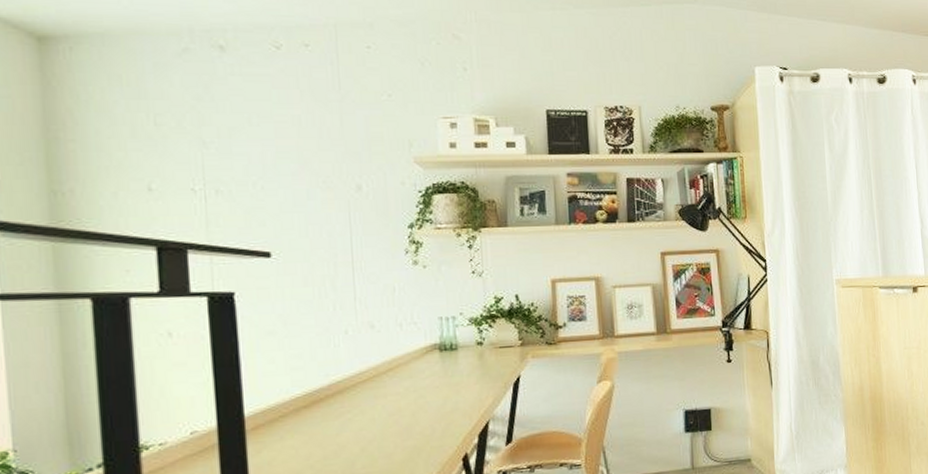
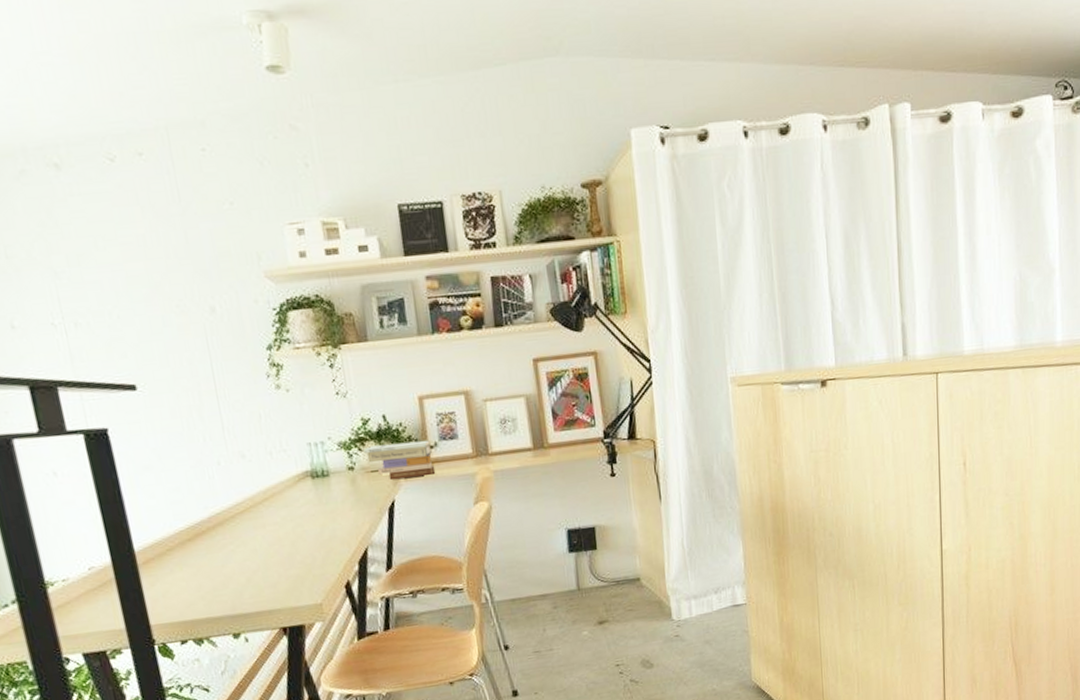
books: none [493,320,563,356] -> present [363,439,436,479]

